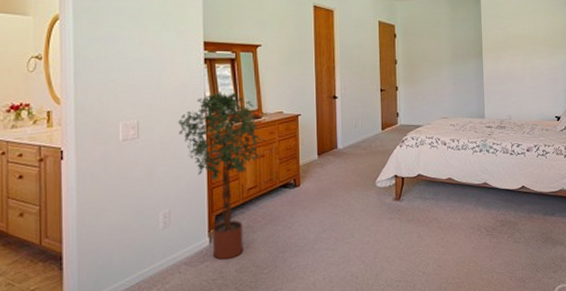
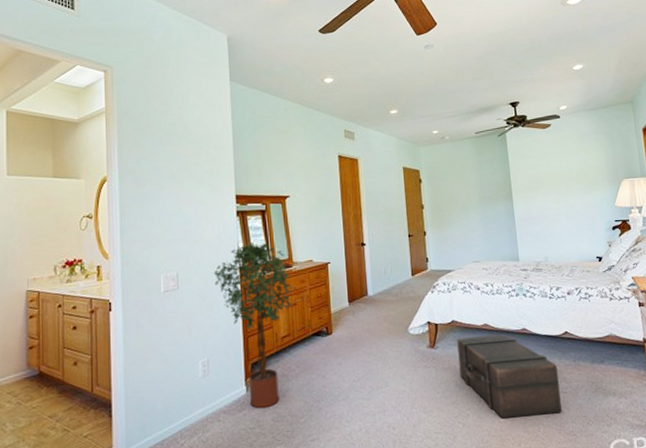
suitcase: none [422,188,514,267] -> present [457,334,562,419]

